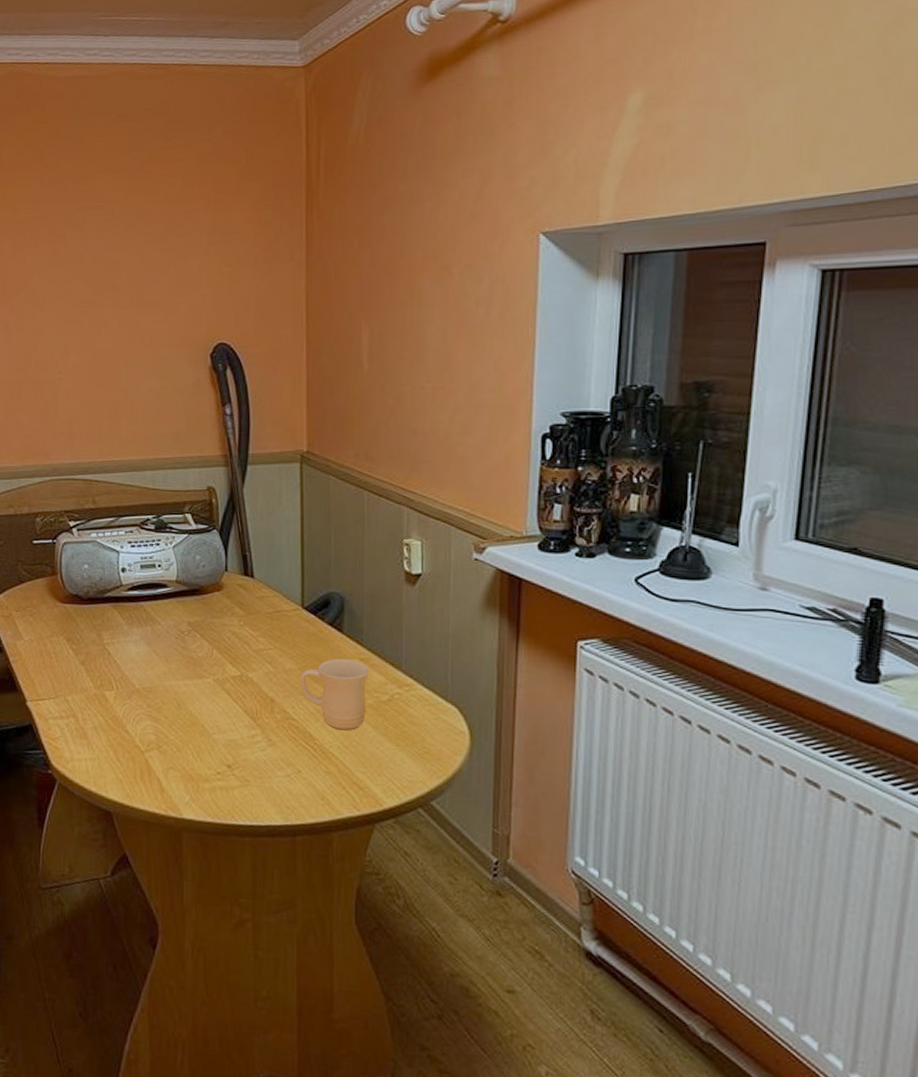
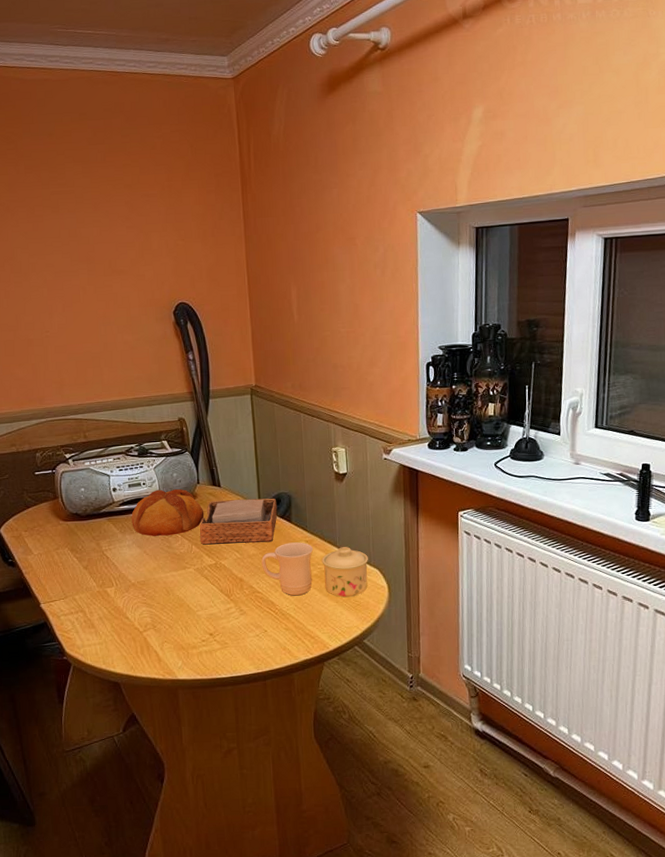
bread: none [141,574,231,634] -> present [131,488,204,536]
napkin holder: none [223,595,325,655] -> present [199,498,278,545]
sugar bowl: none [380,672,444,741] -> present [321,547,368,598]

